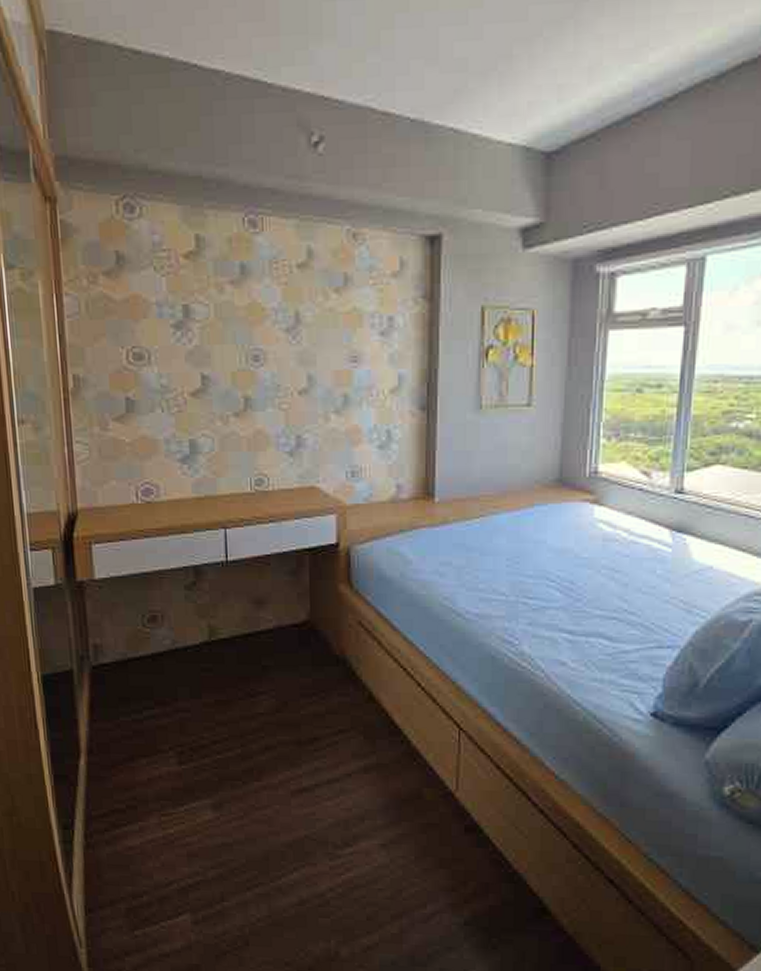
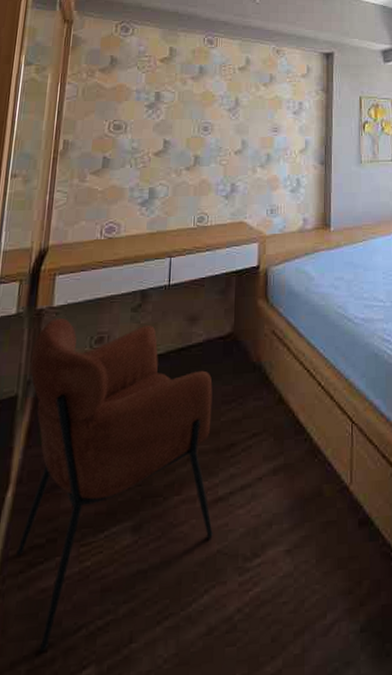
chair: none [79,591,299,897] -> present [16,317,213,652]

